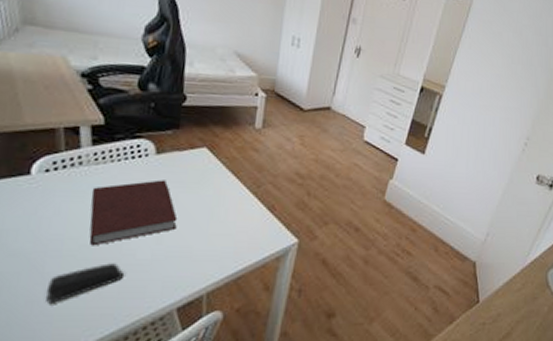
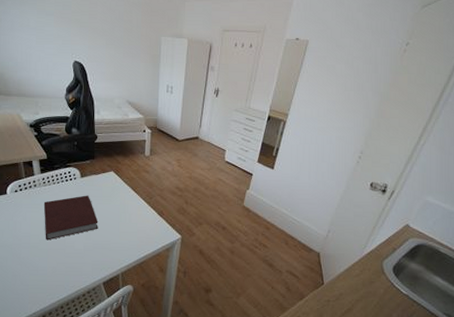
stapler: present [45,263,123,303] -> none [23,252,68,277]

